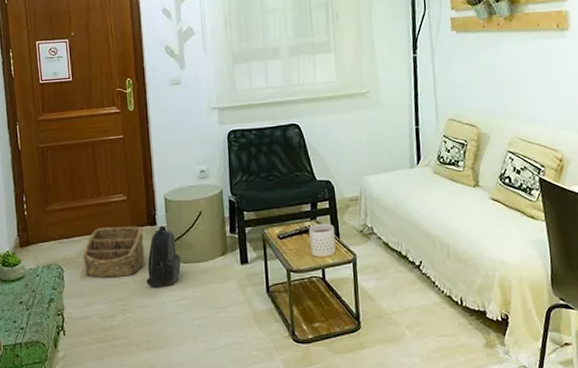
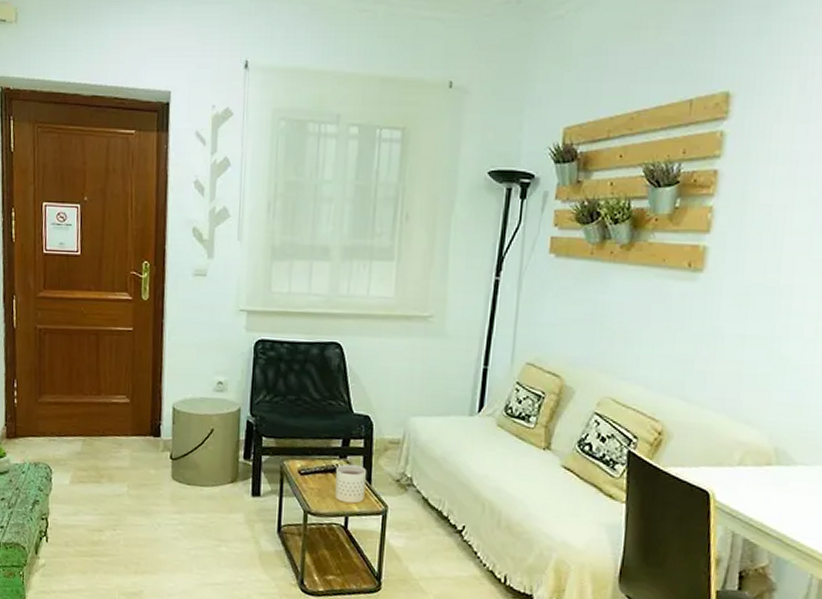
basket: present [82,226,145,278] -> none [74,430,145,489]
backpack: present [146,225,181,288] -> none [142,438,185,507]

